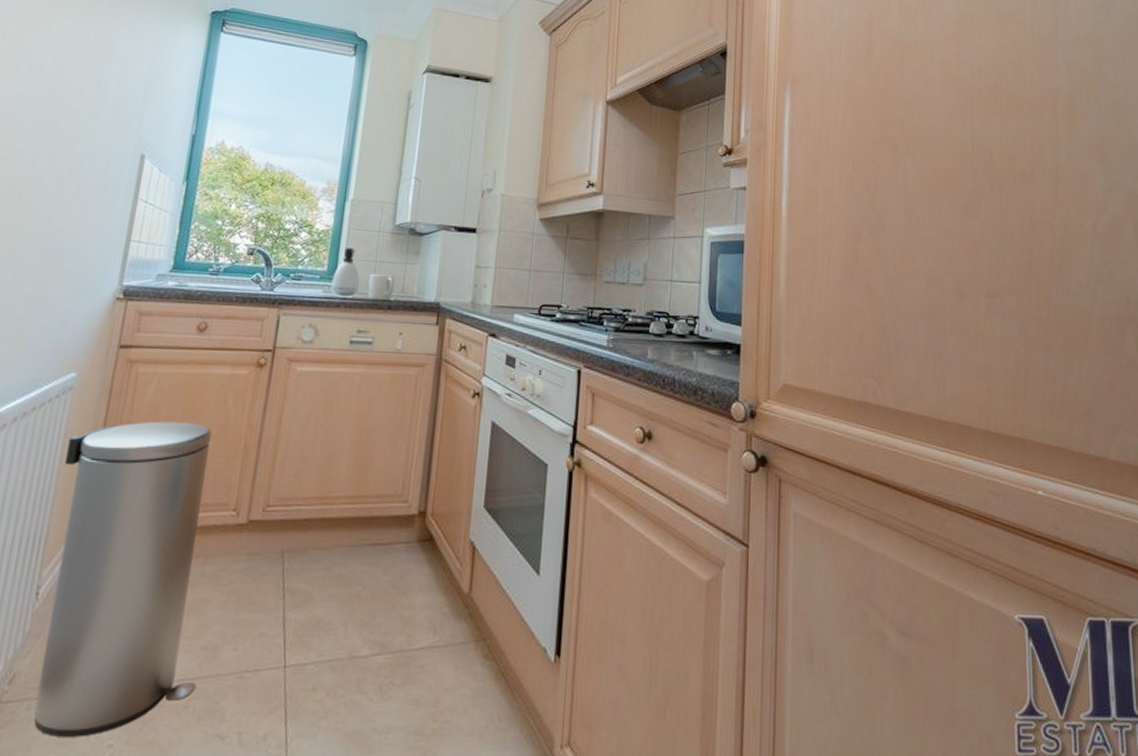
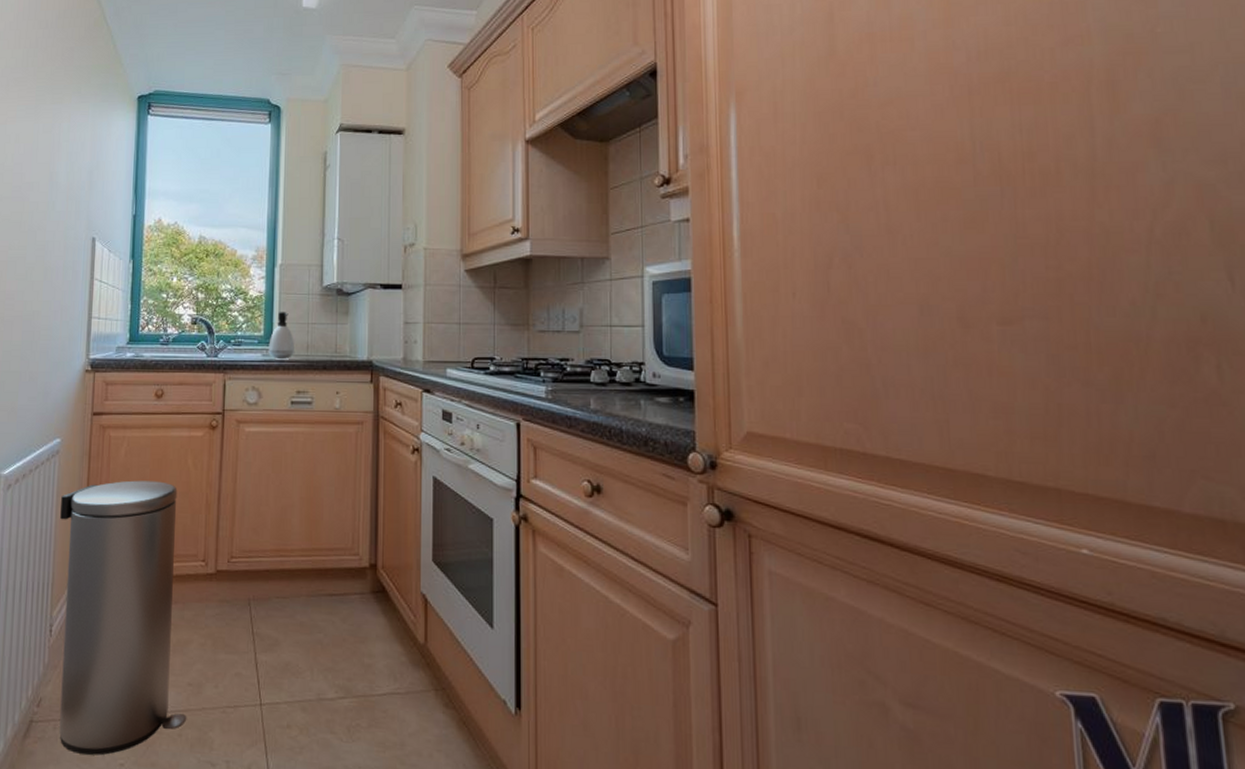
mug: present [367,274,396,301] -> none [303,336,328,362]

